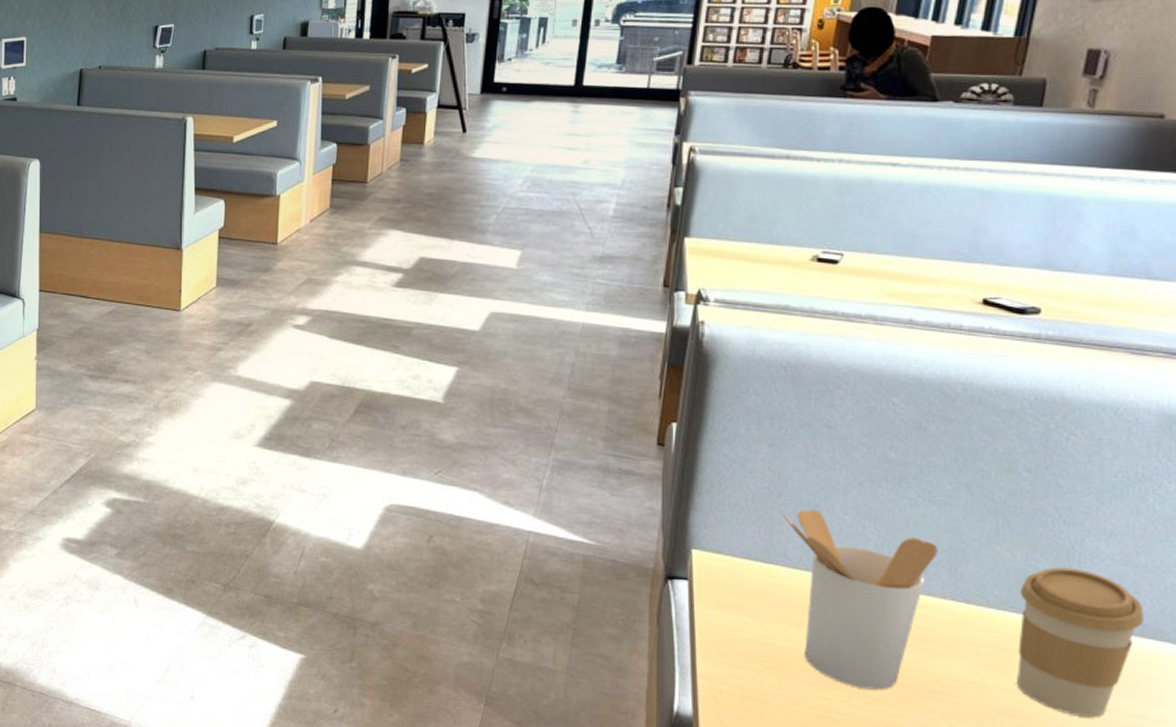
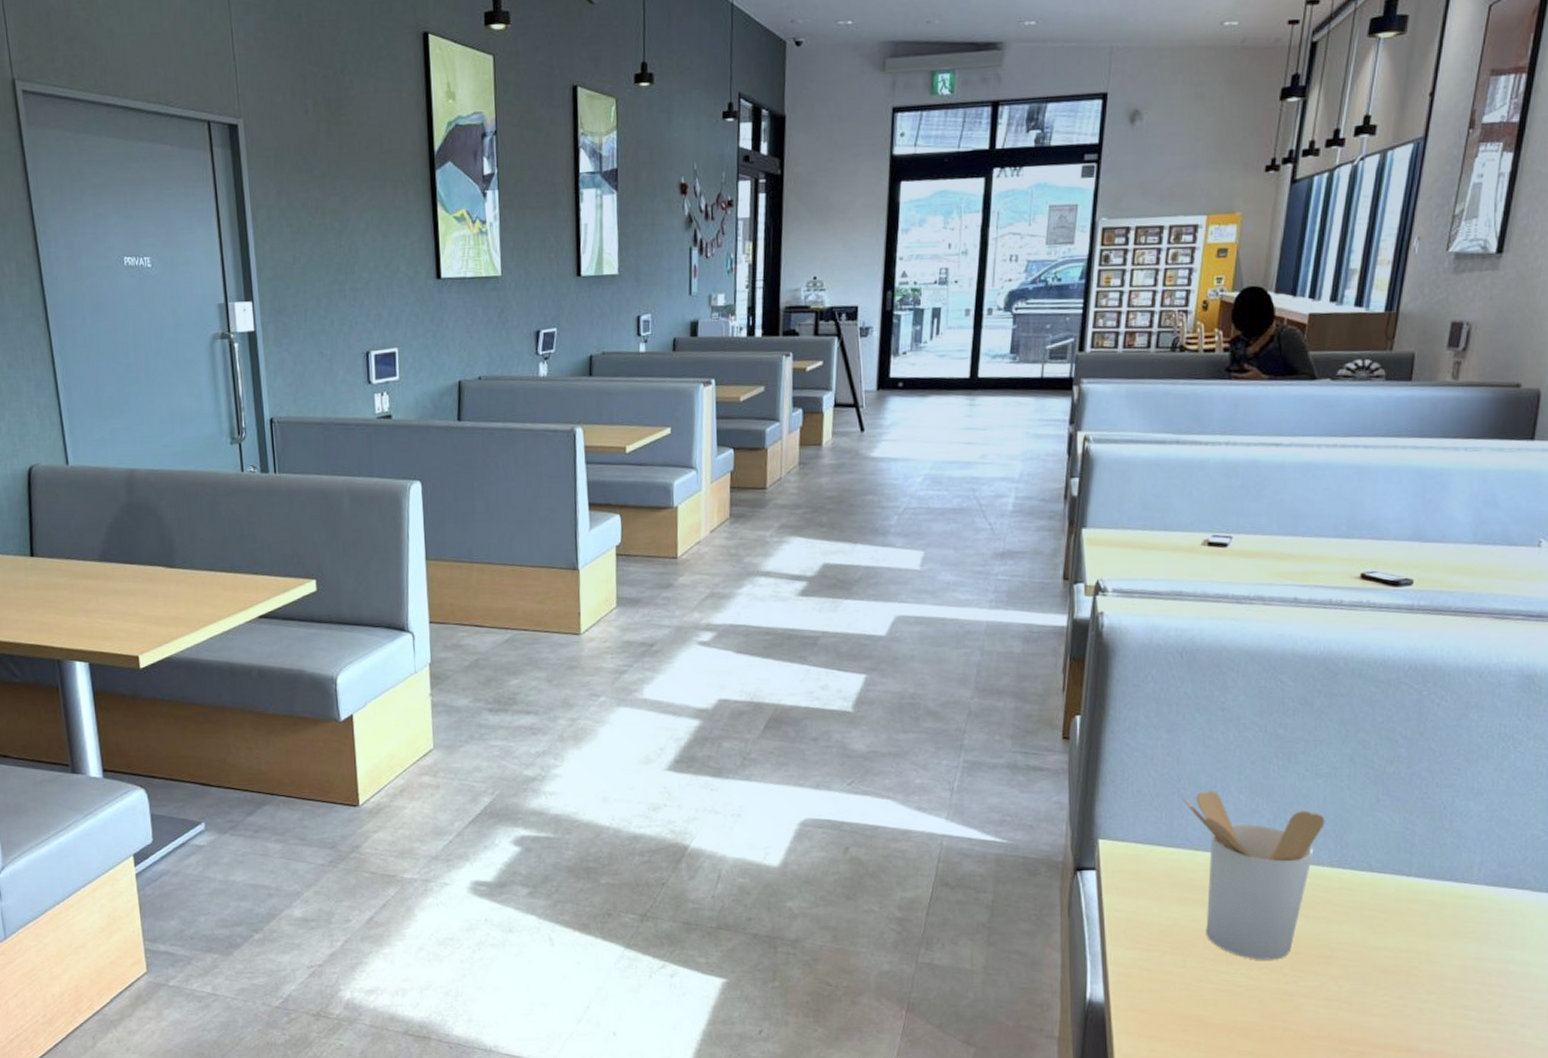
coffee cup: present [1017,567,1144,717] -> none [1398,827,1508,966]

